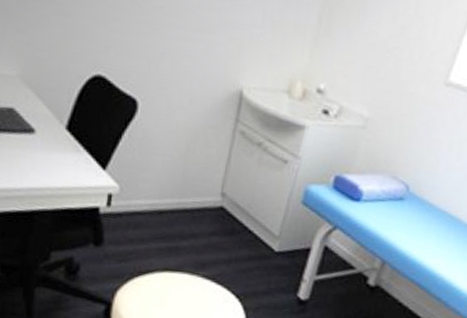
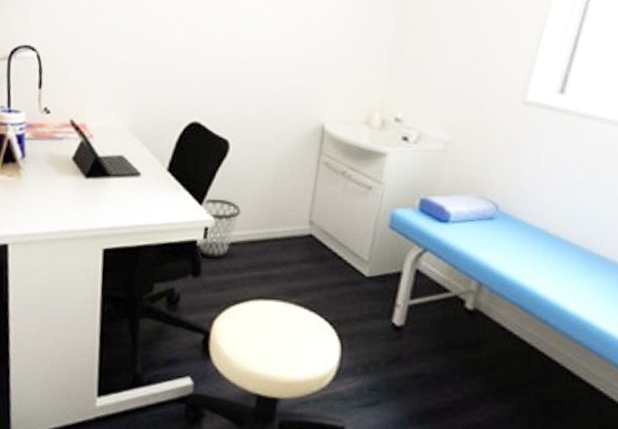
wastebasket: none [101,162,150,228] -> present [198,198,242,259]

